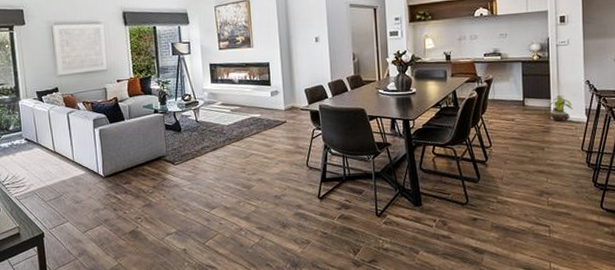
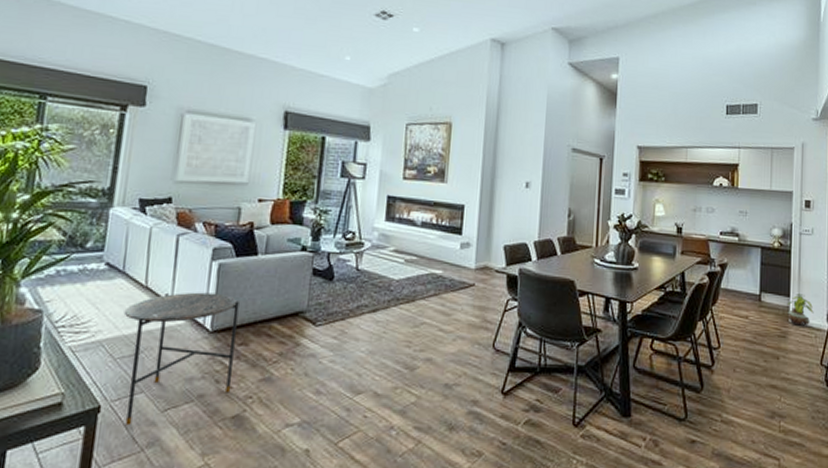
side table: none [44,150,125,244] -> present [123,292,240,426]

